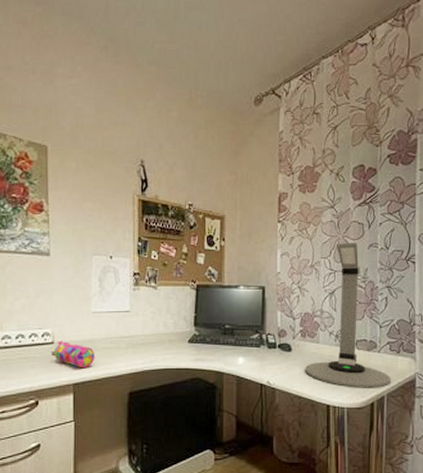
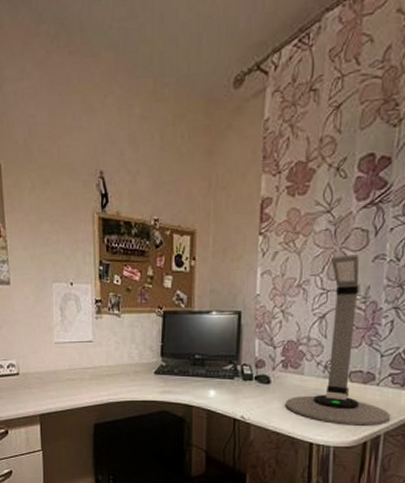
pencil case: present [52,341,95,367] -> none [17,372,60,399]

